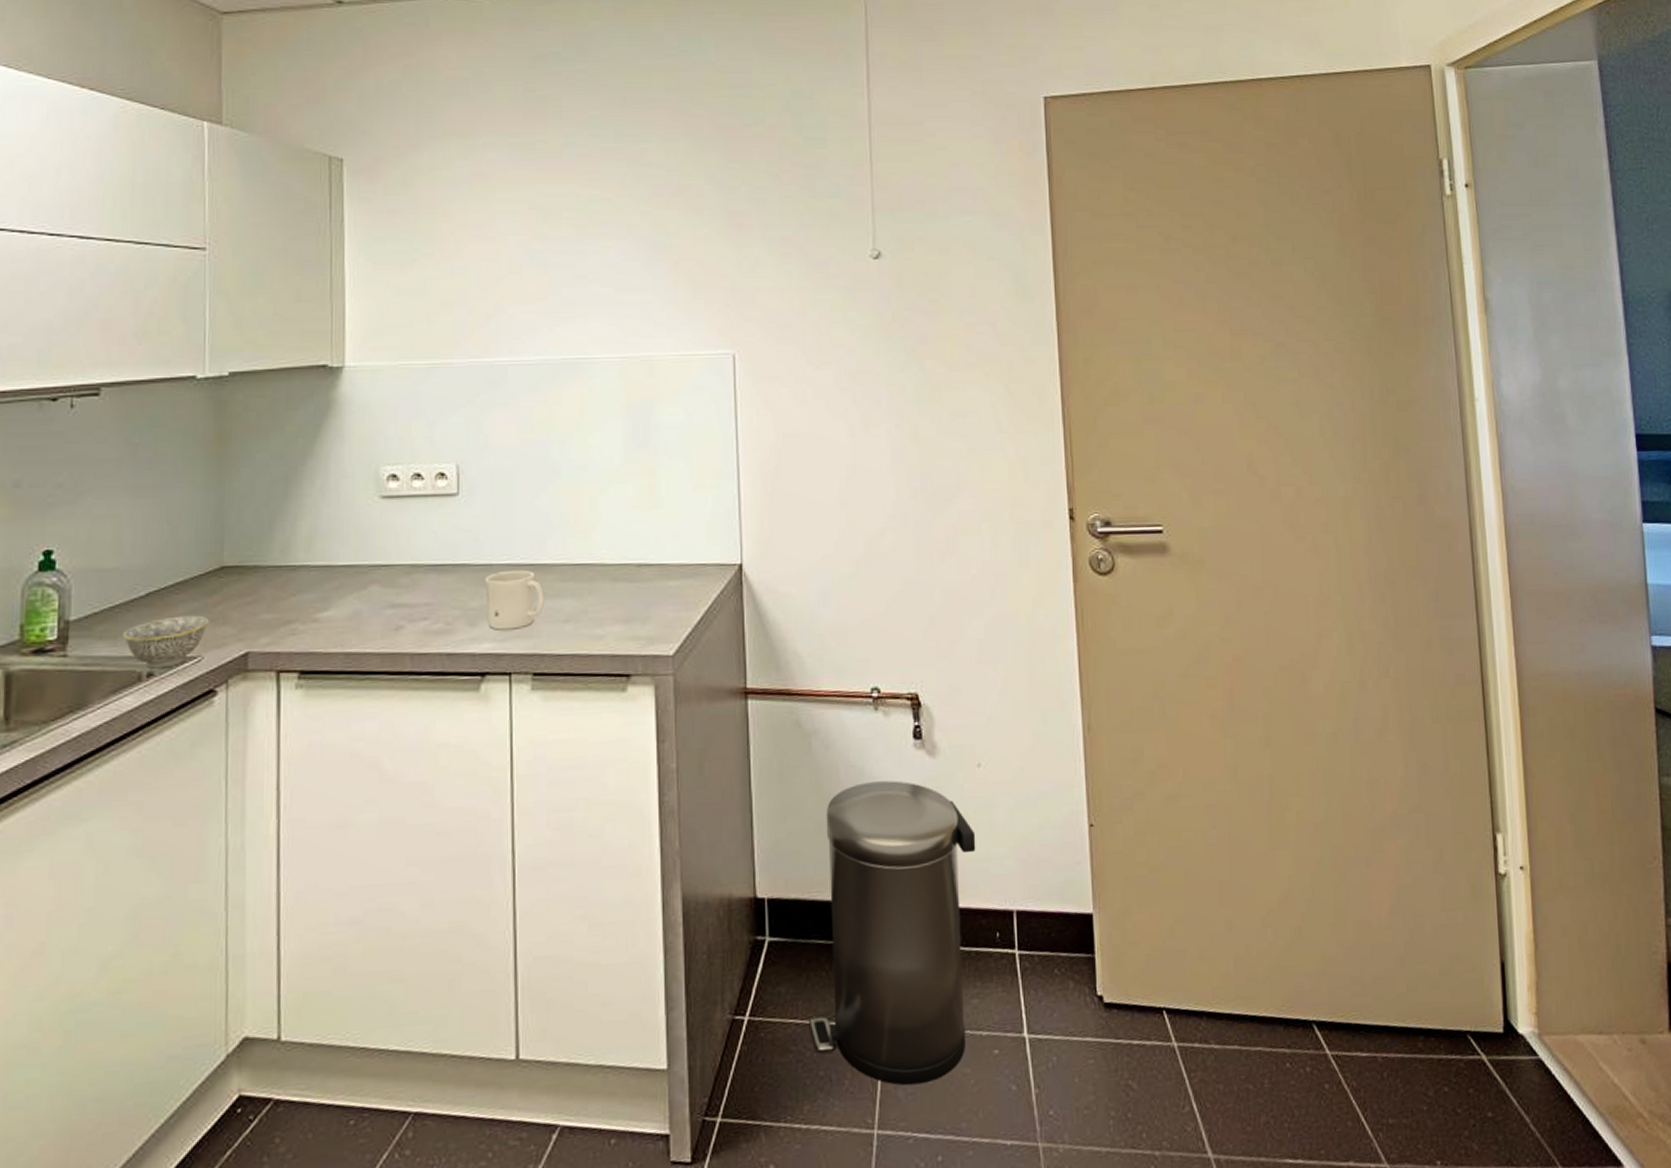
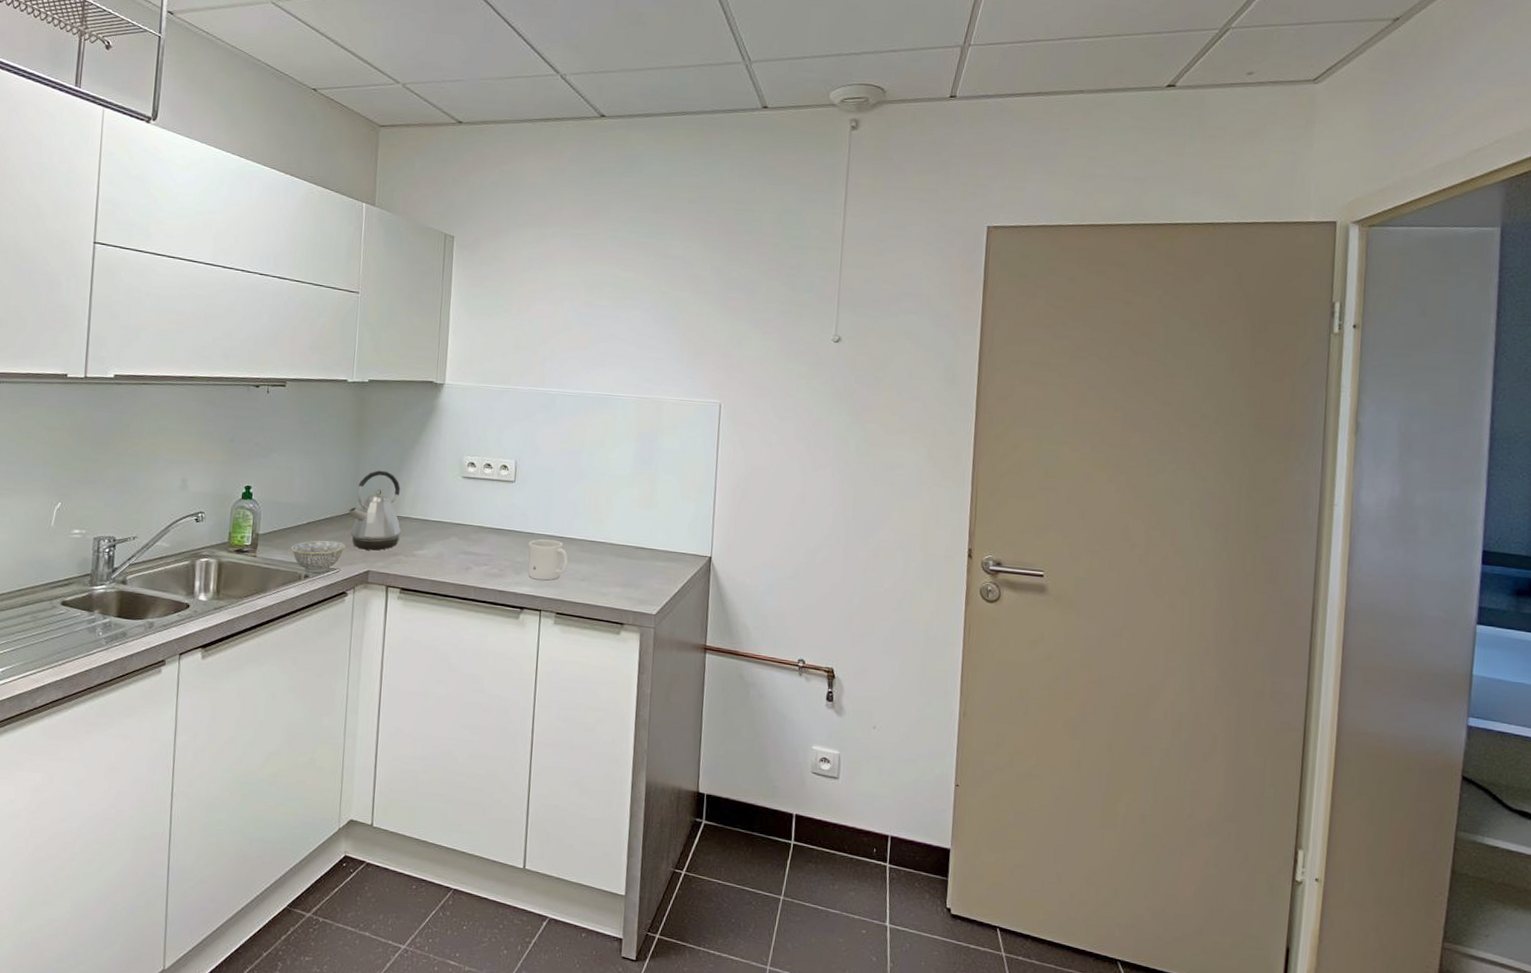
kettle: none [211,502,296,622] -> present [349,470,402,551]
pedal bin: present [808,780,976,1085] -> none [727,725,866,942]

